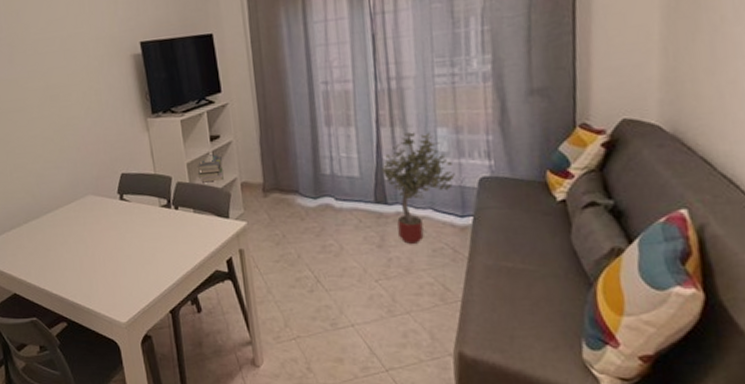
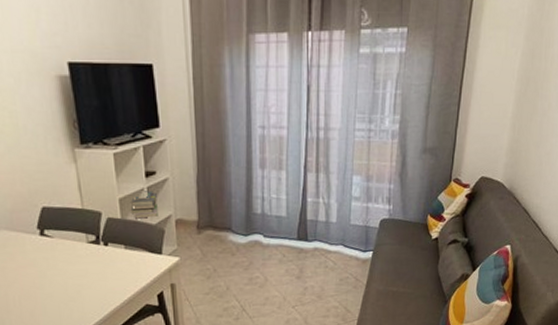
potted tree: present [382,132,455,244] -> none [306,178,363,275]

